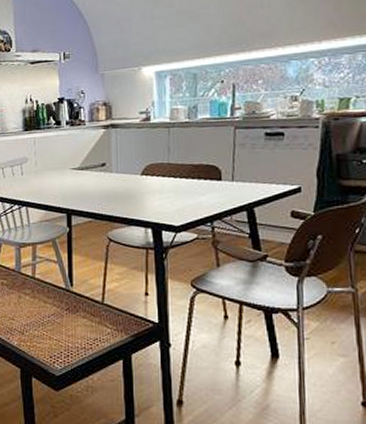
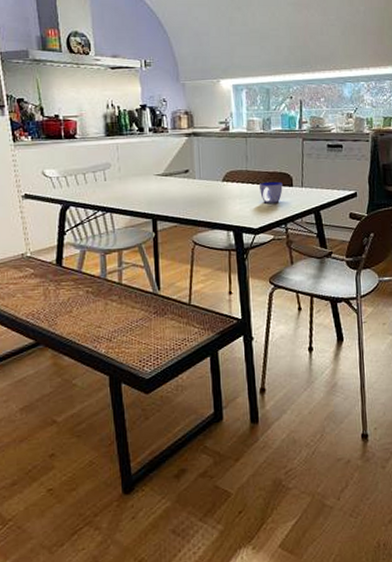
cup: none [183,175,210,199] -> present [260,181,283,203]

